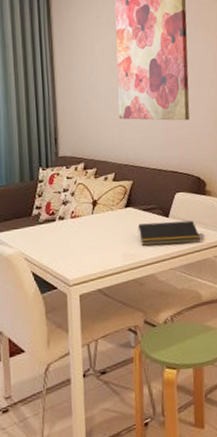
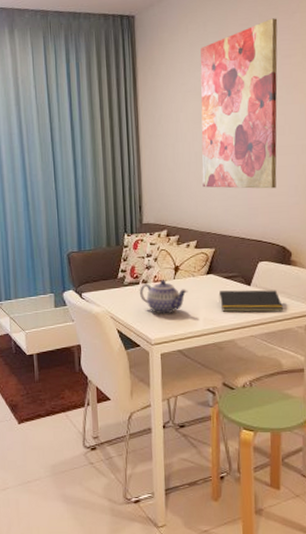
teapot: none [56,215,107,253] -> present [140,280,188,315]

